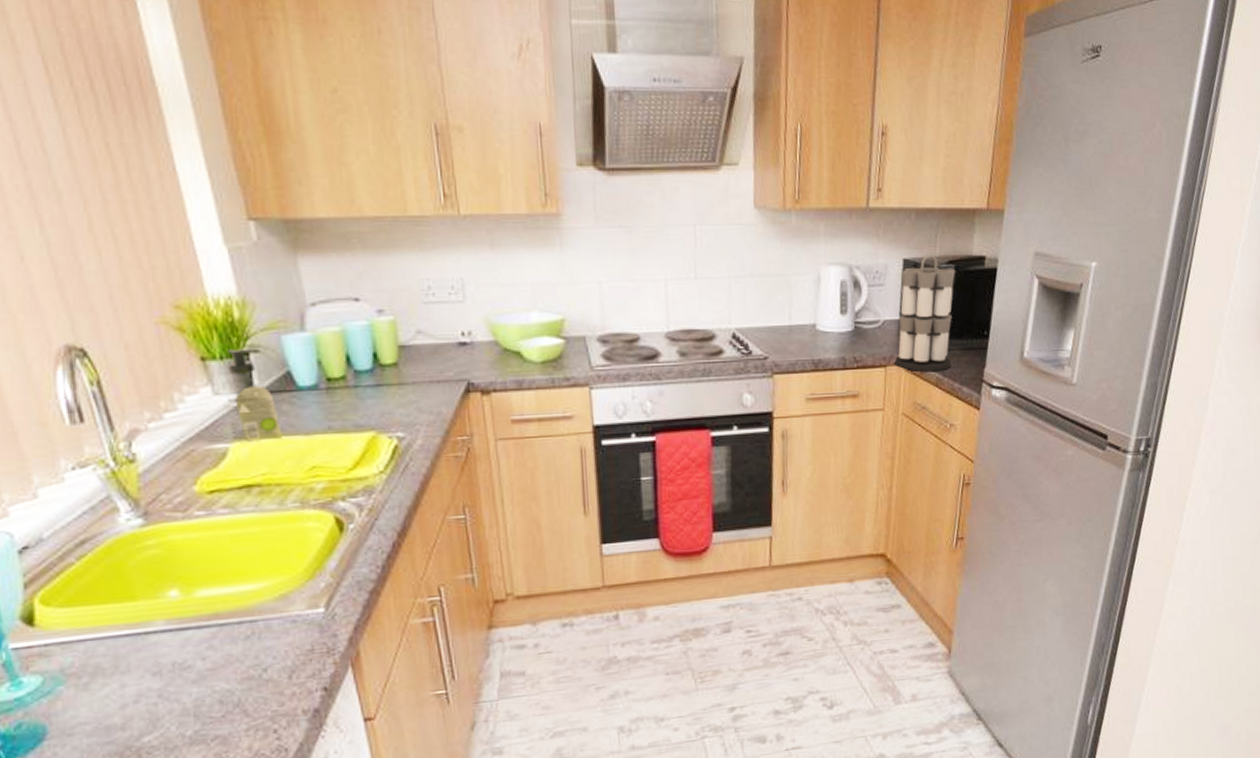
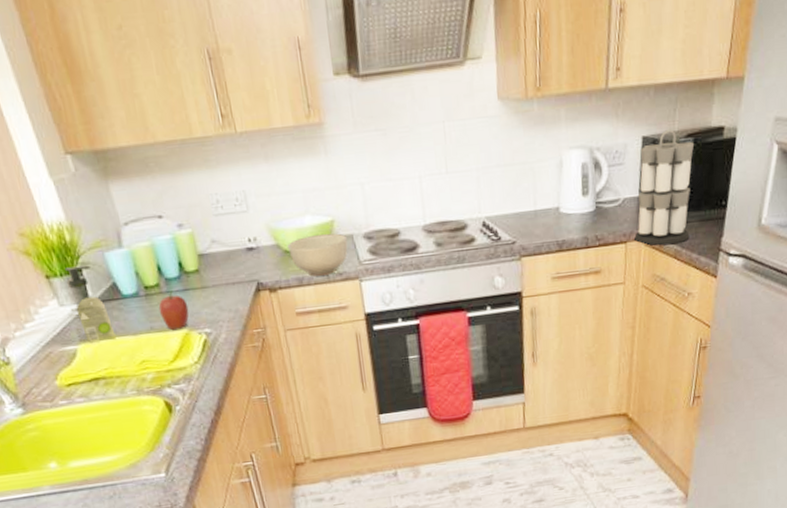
fruit: none [341,385,380,431] -> present [158,291,190,330]
bowl: none [508,333,579,380] -> present [288,233,348,277]

